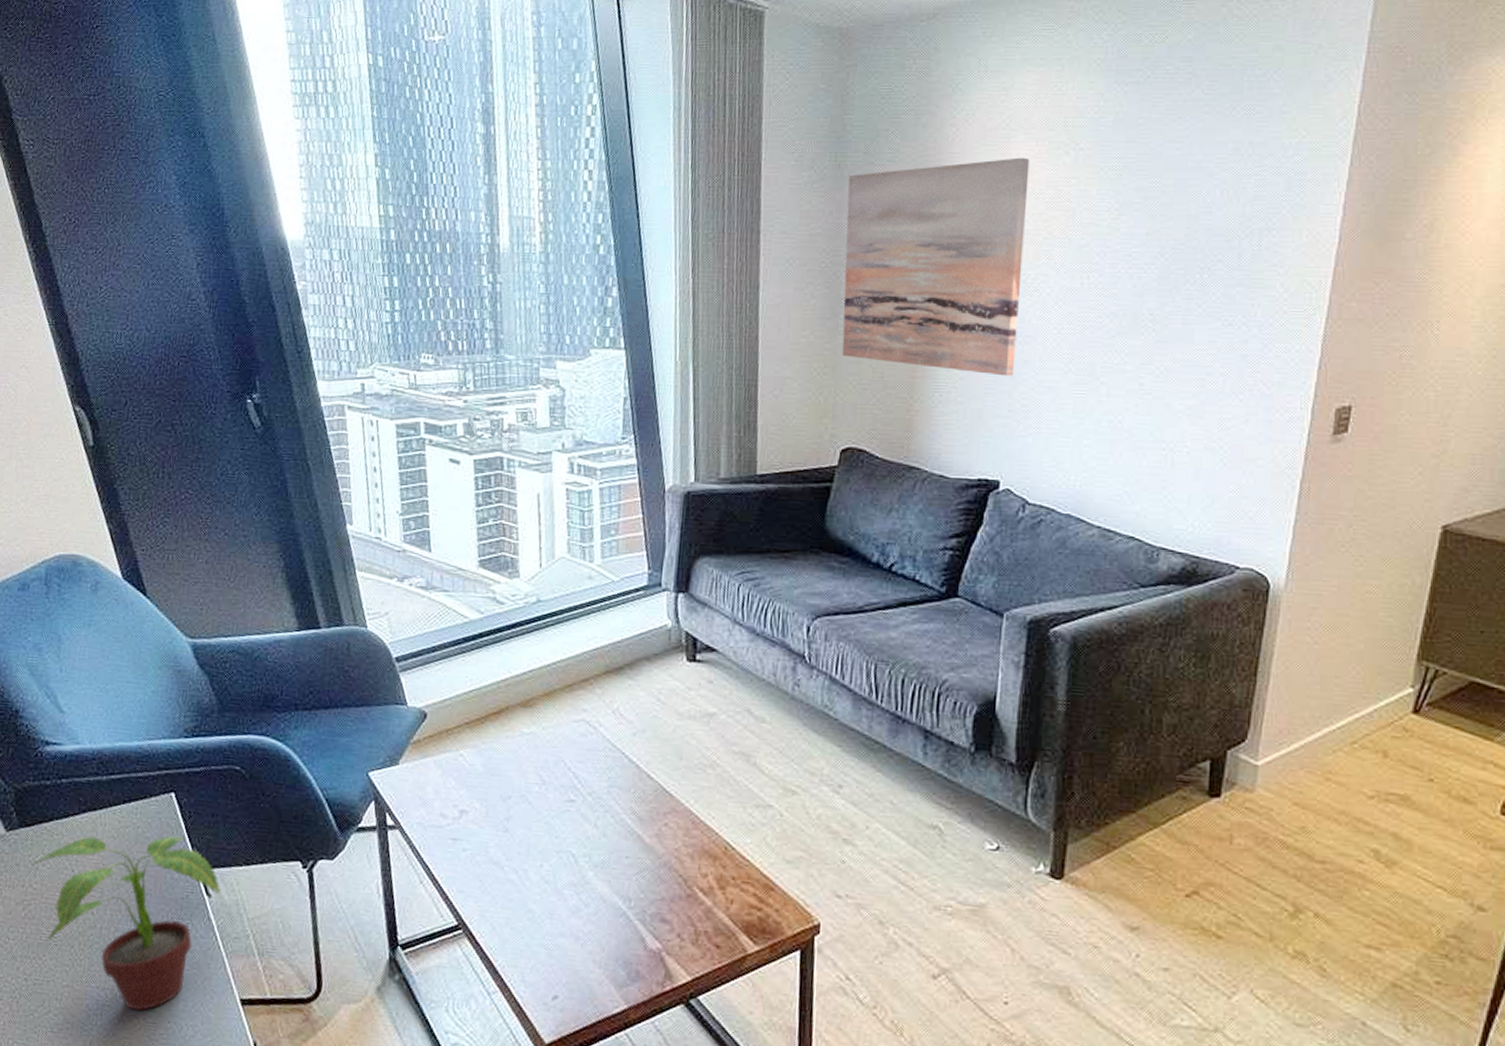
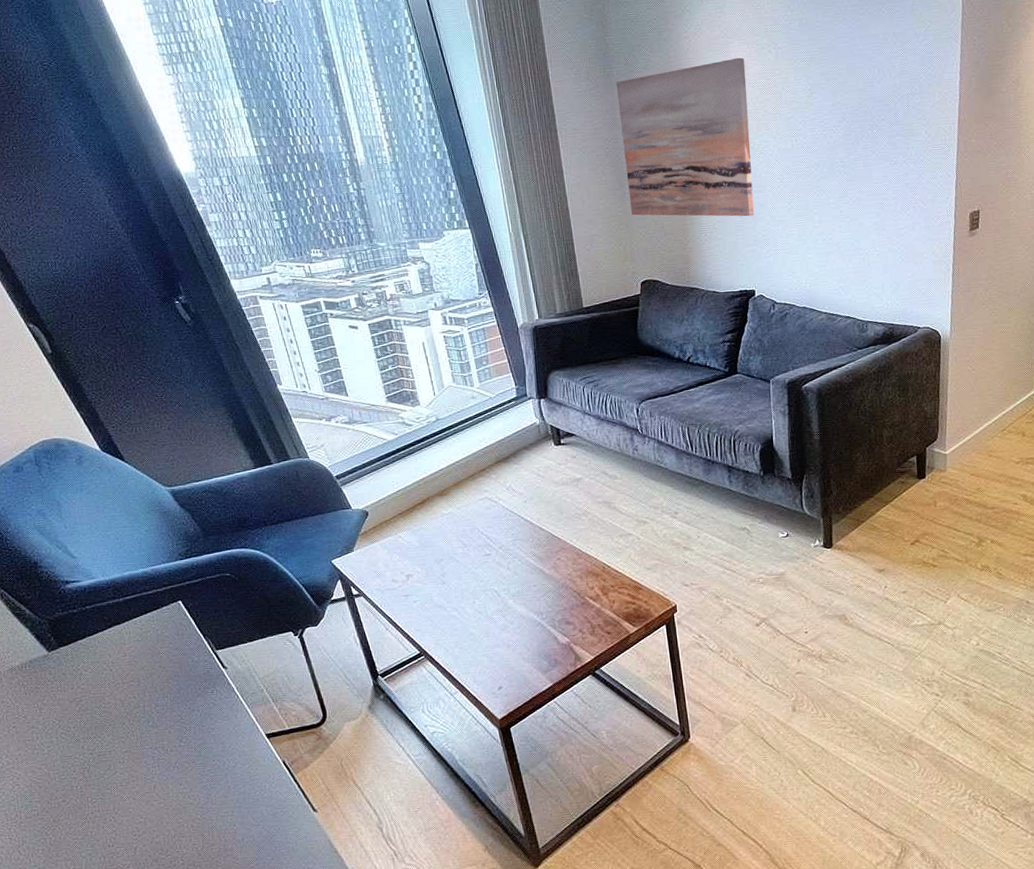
potted plant: present [30,836,221,1011] -> none [75,630,235,758]

